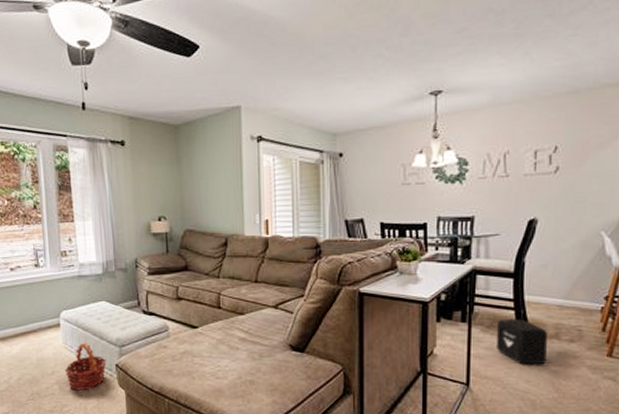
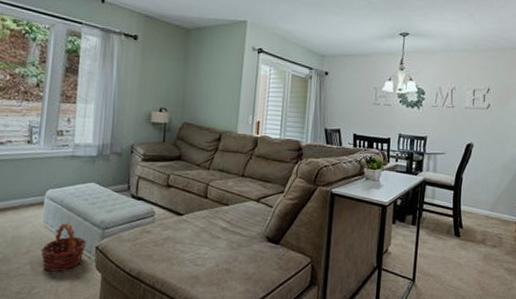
air purifier: present [496,318,547,365] -> none [437,225,477,266]

